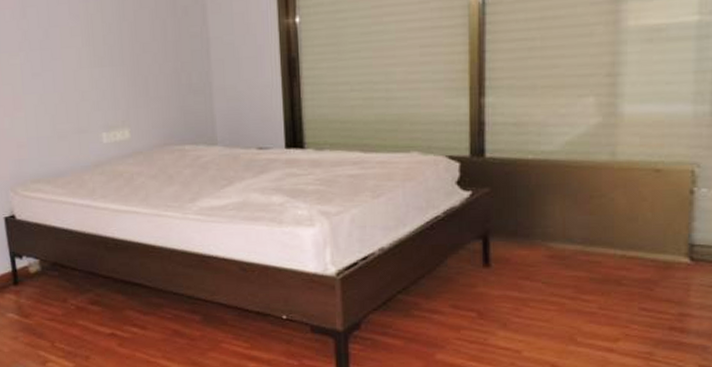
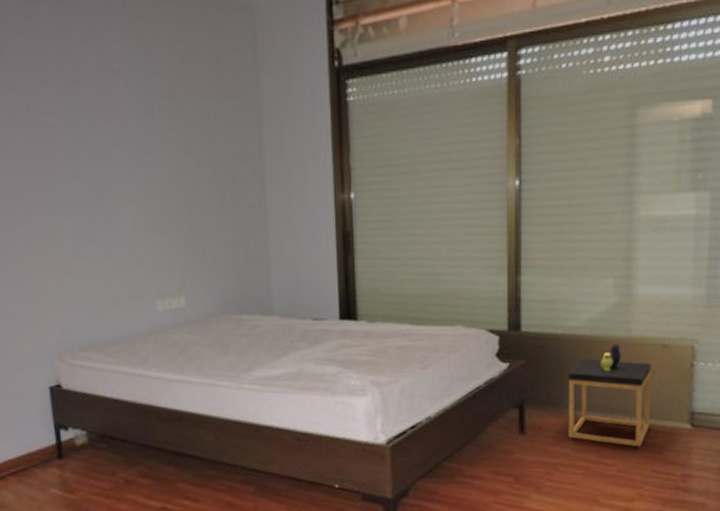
side table: none [540,168,641,282] -> present [568,343,651,447]

